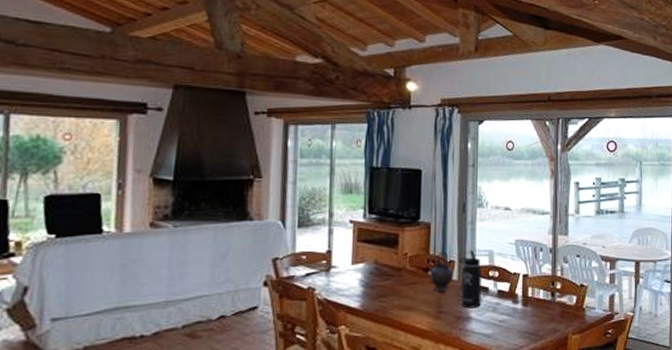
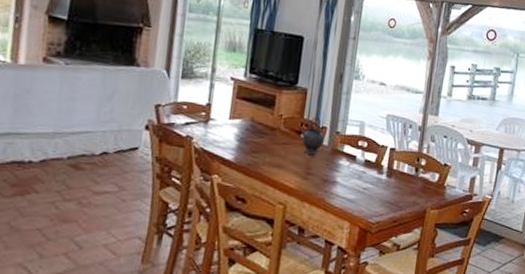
thermos bottle: present [459,250,482,309] -> none [329,119,352,174]

